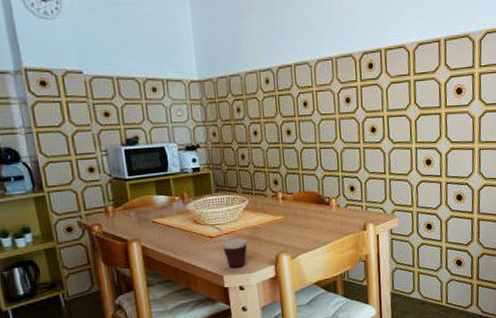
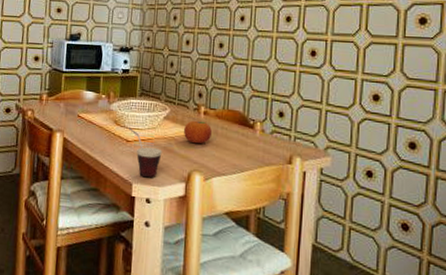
fruit: none [264,206,292,228] -> present [183,120,212,144]

